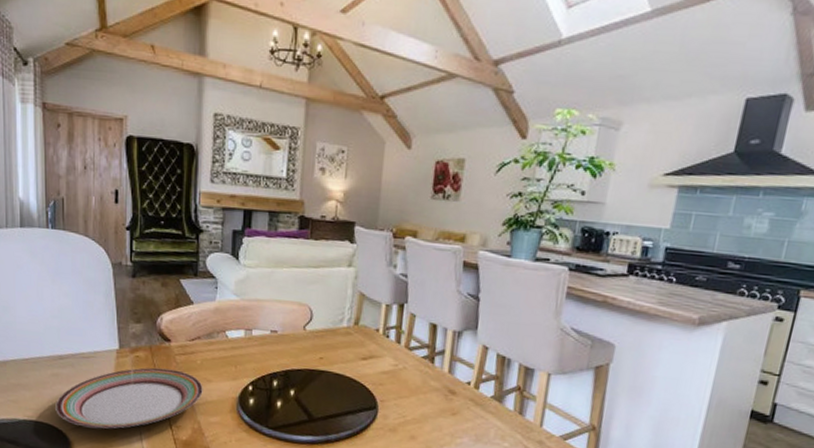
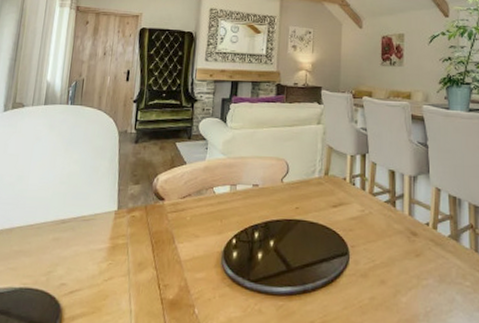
plate: present [56,367,203,429] -> none [51,226,191,293]

